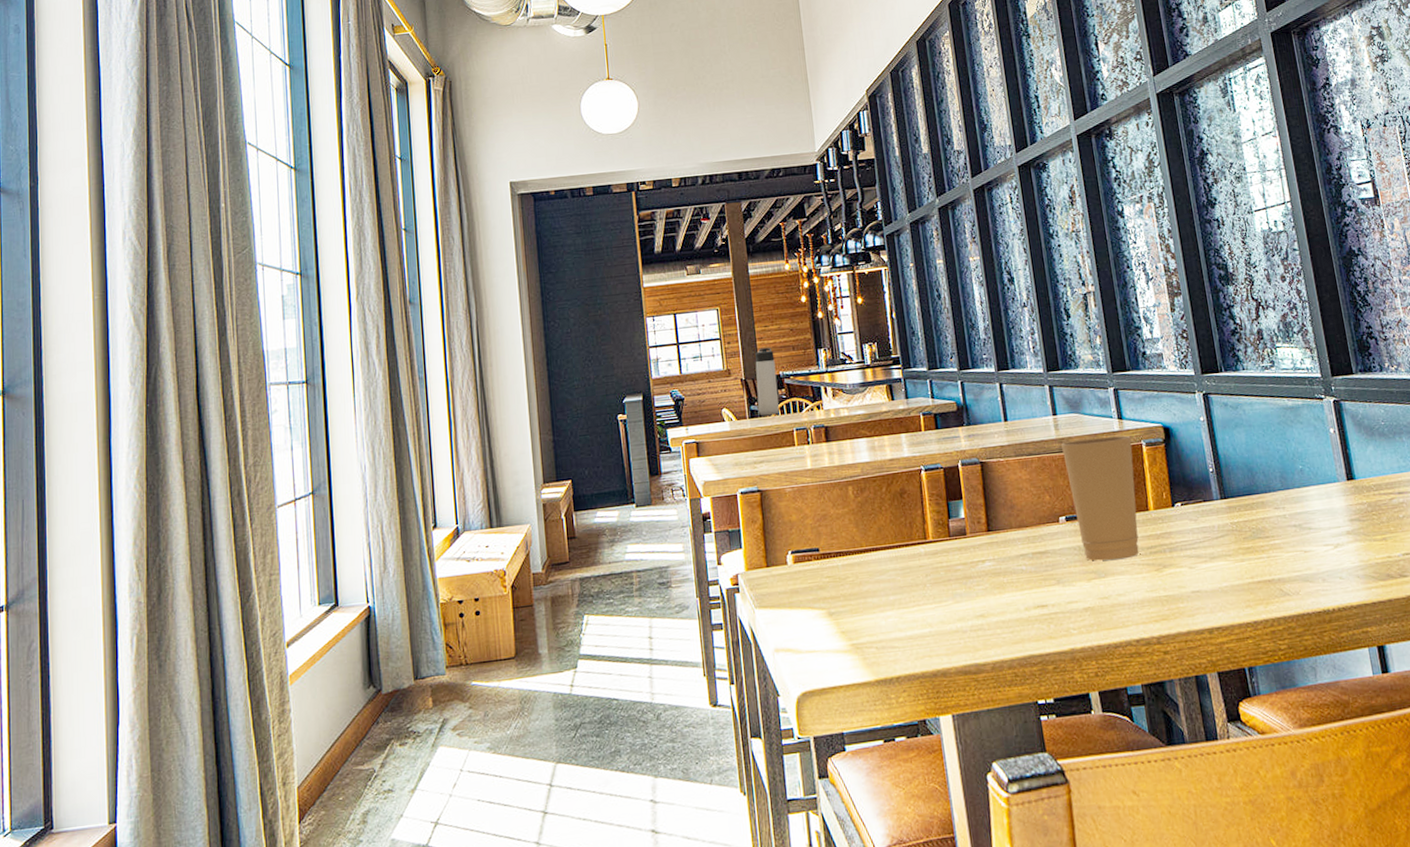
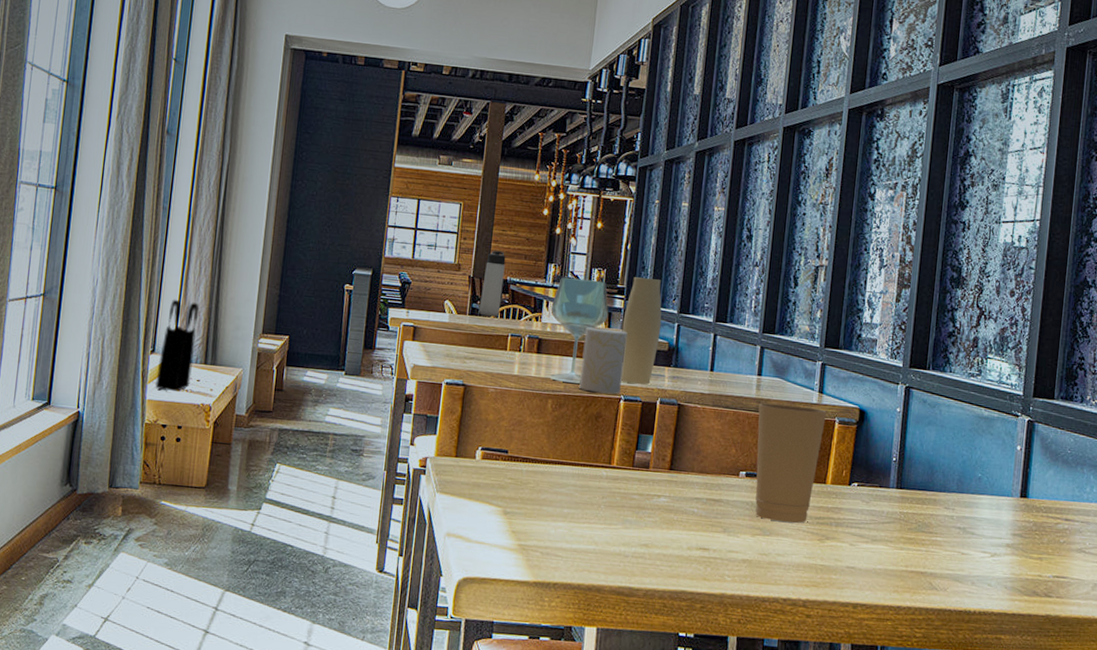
tote bag: none [442,466,479,565] -> present [155,299,199,392]
wine glass: none [830,355,890,466] -> present [550,276,609,384]
cup: none [869,401,919,470] -> present [579,327,628,394]
vase: none [904,341,947,452] -> present [620,277,662,385]

